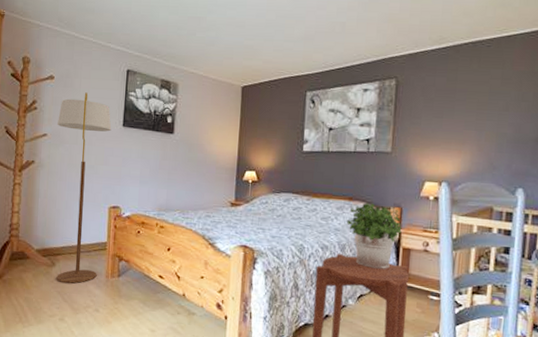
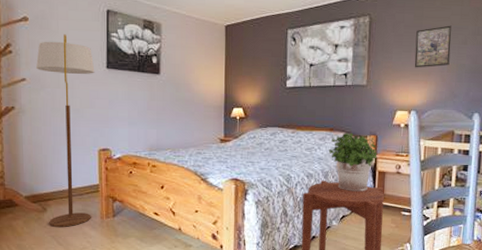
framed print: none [446,90,492,136] -> present [414,25,453,68]

